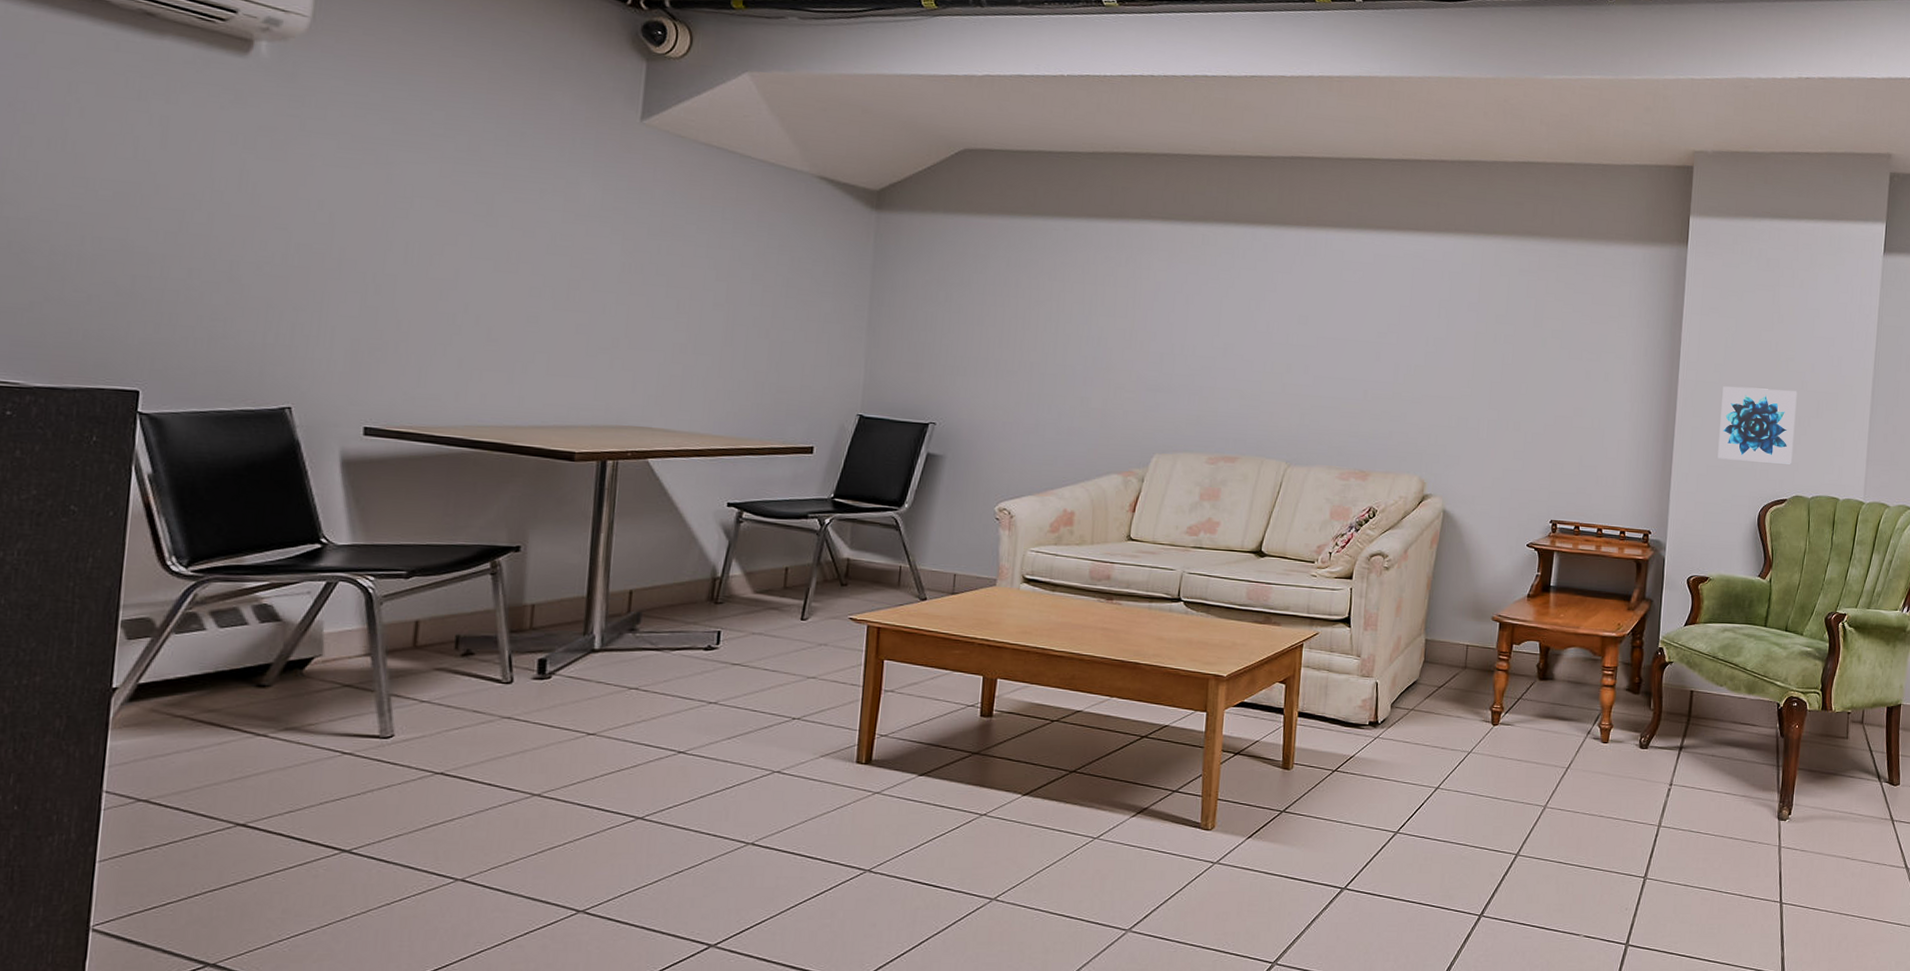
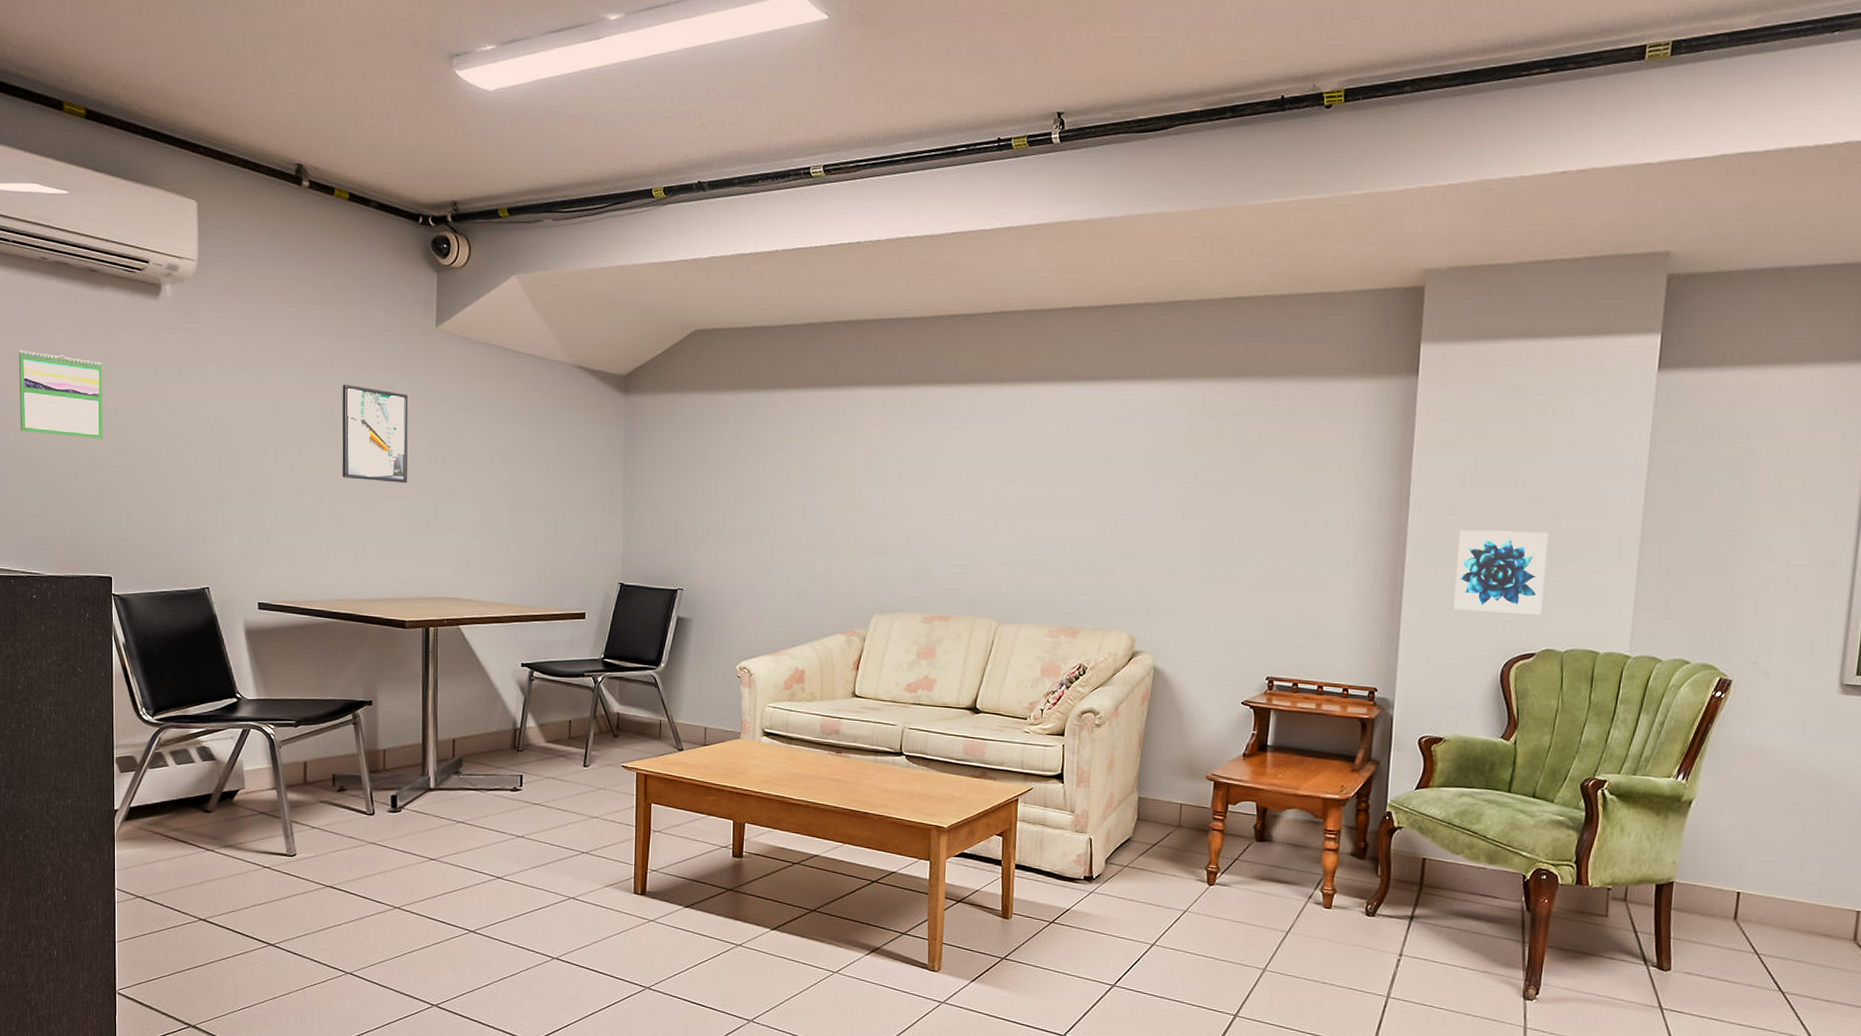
calendar: none [8,101,152,220] -> present [19,350,104,440]
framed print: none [499,175,599,294] -> present [342,384,409,484]

